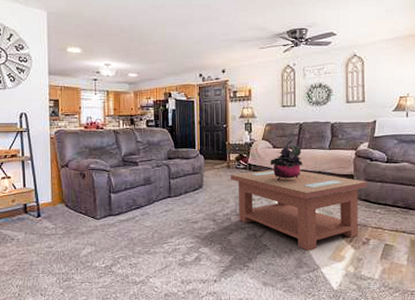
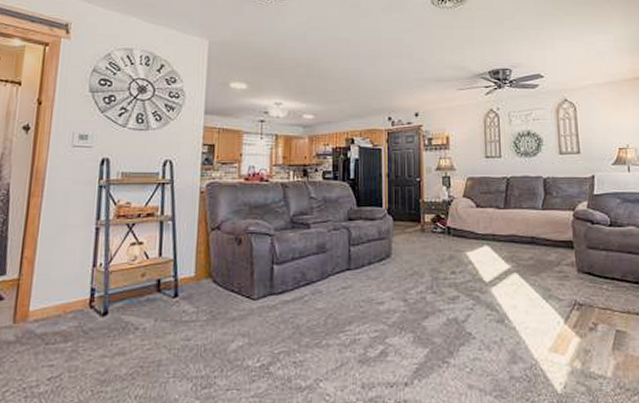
coffee table: present [231,169,368,251] -> none [426,233,591,340]
potted plant: present [270,139,304,181] -> none [473,197,514,249]

